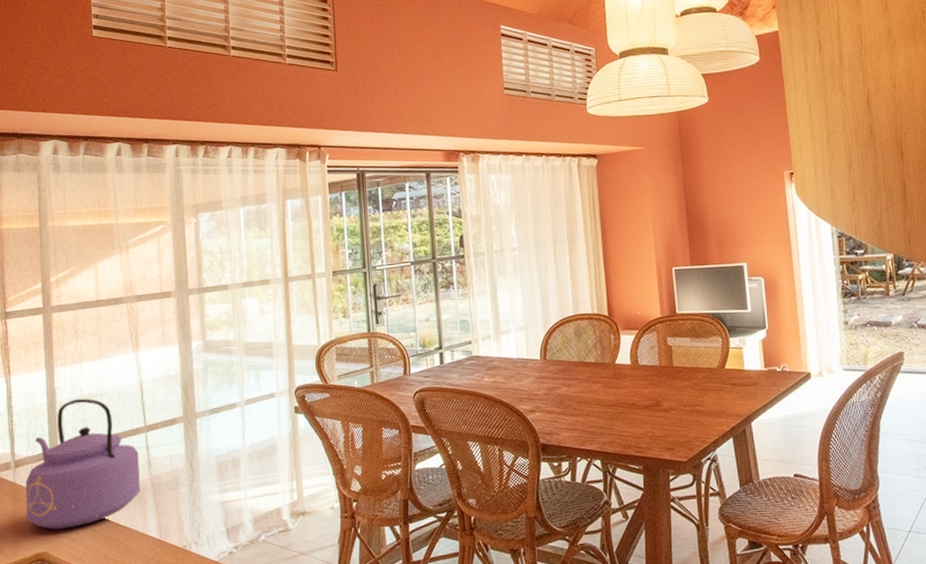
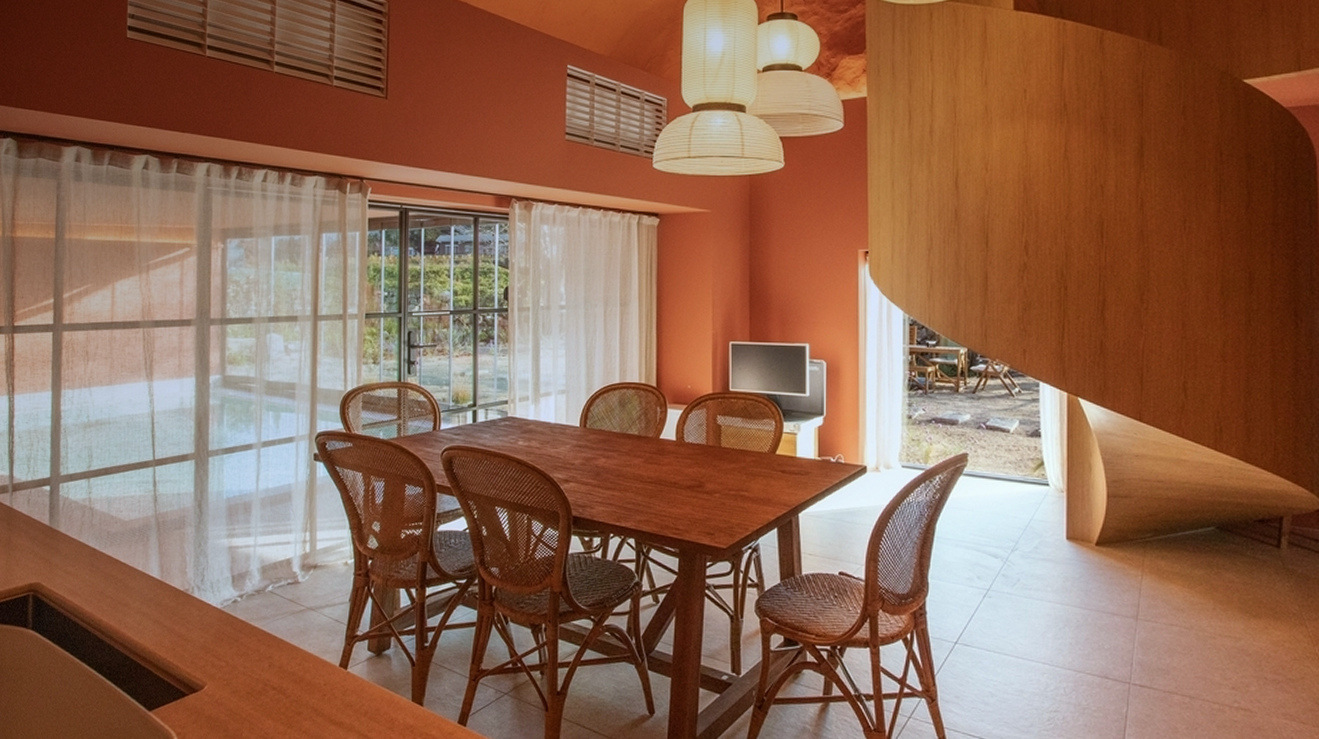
kettle: present [25,398,141,529] -> none [21,424,145,561]

